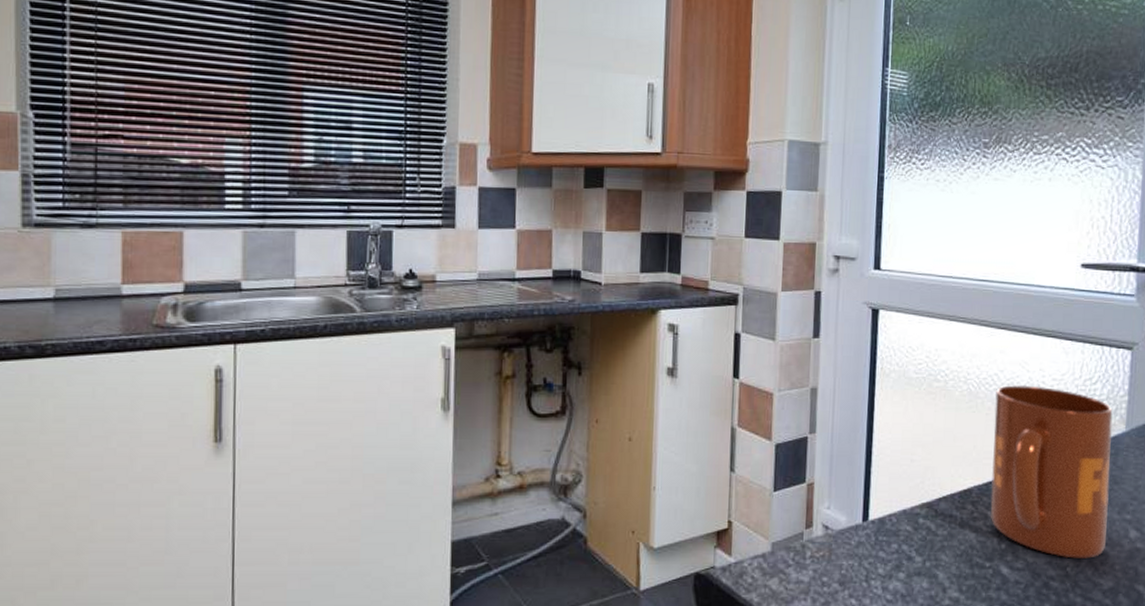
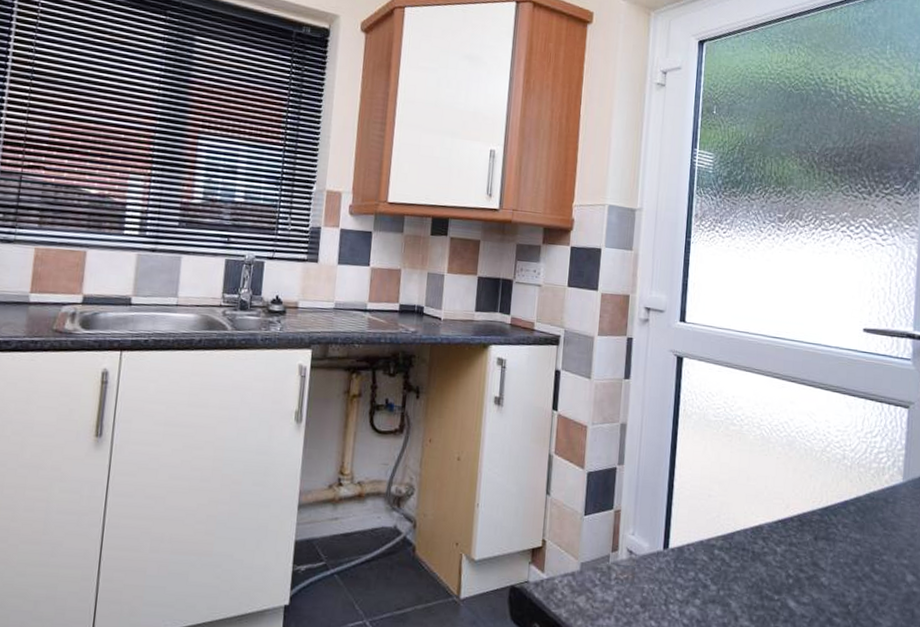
mug: present [990,385,1113,559] -> none [779,433,892,598]

